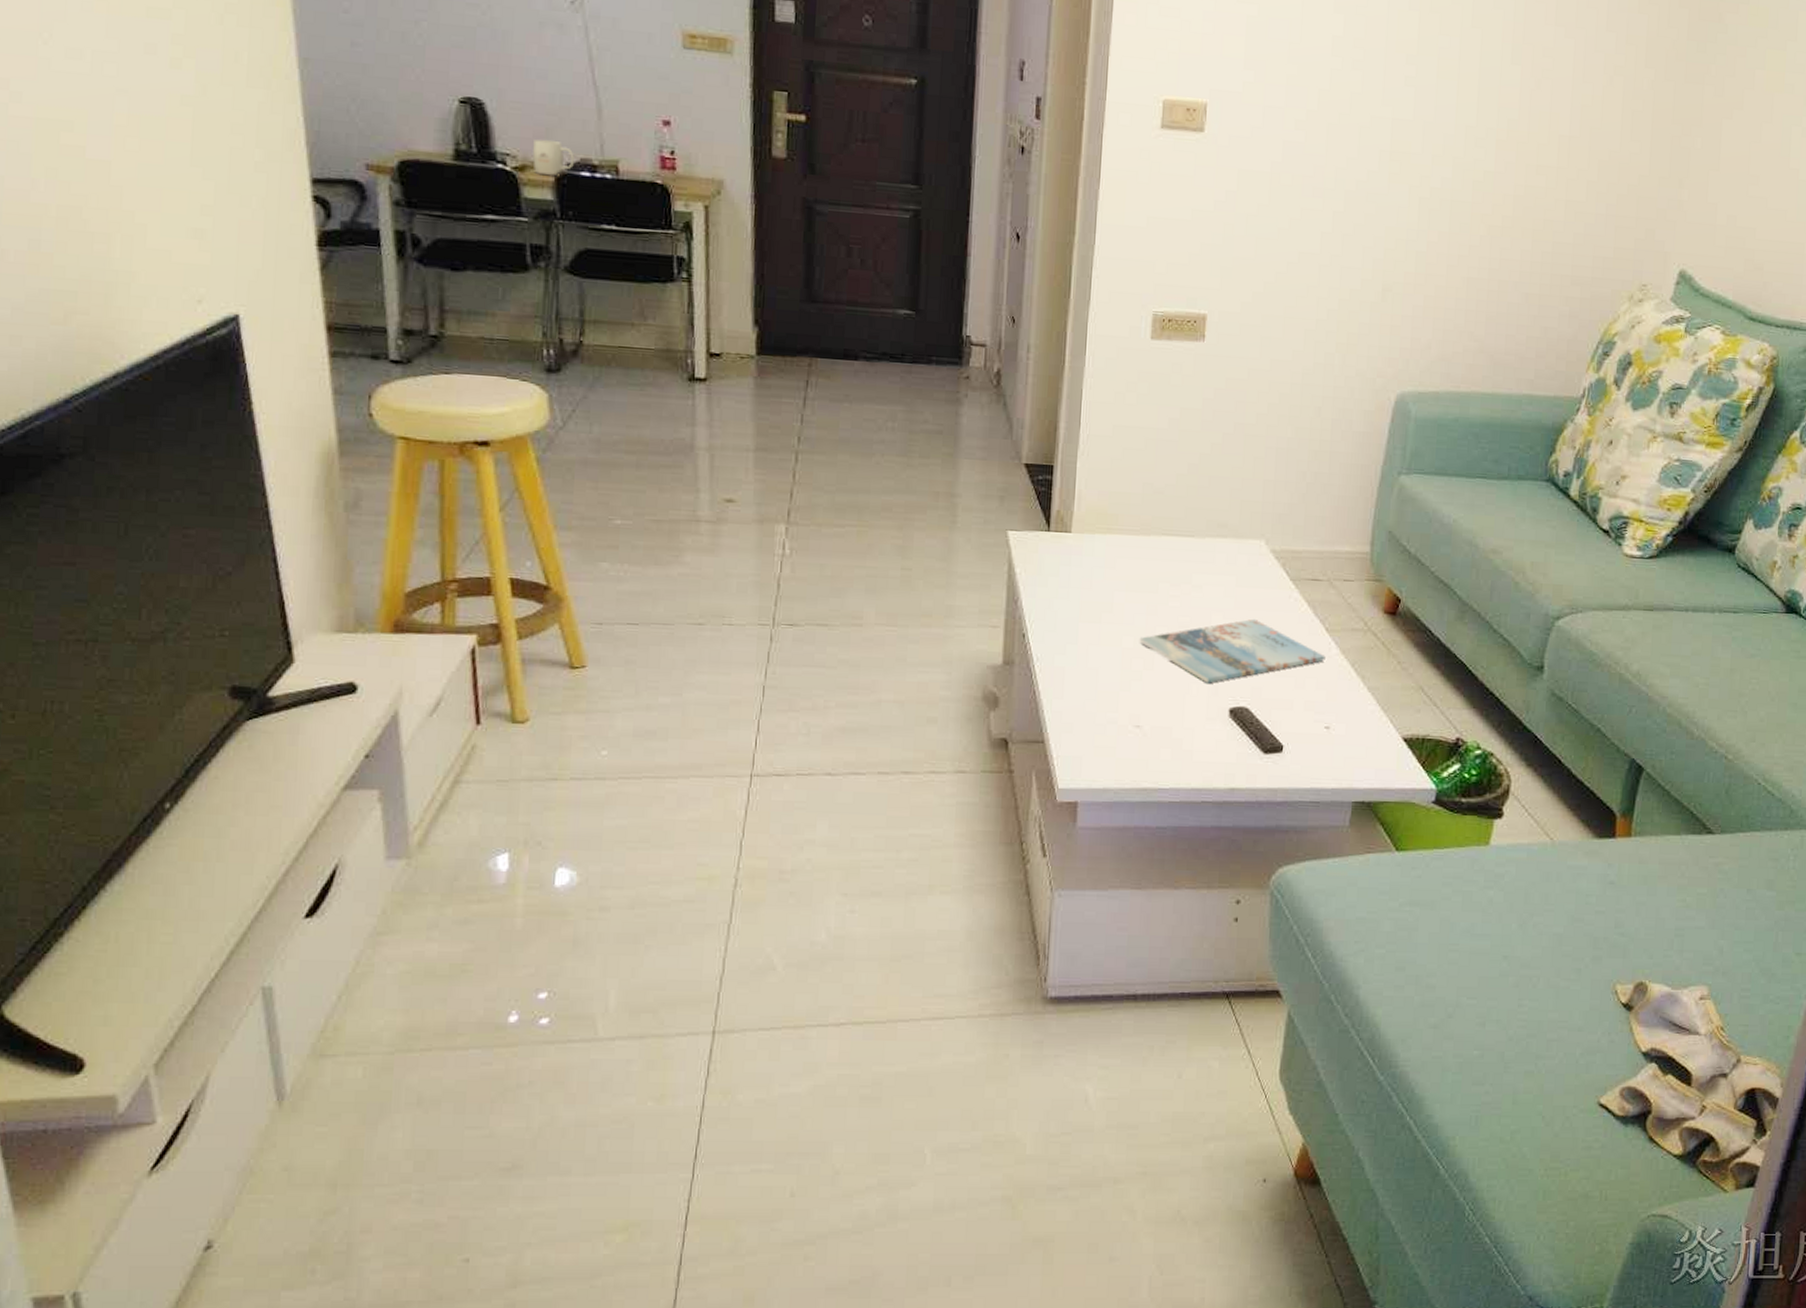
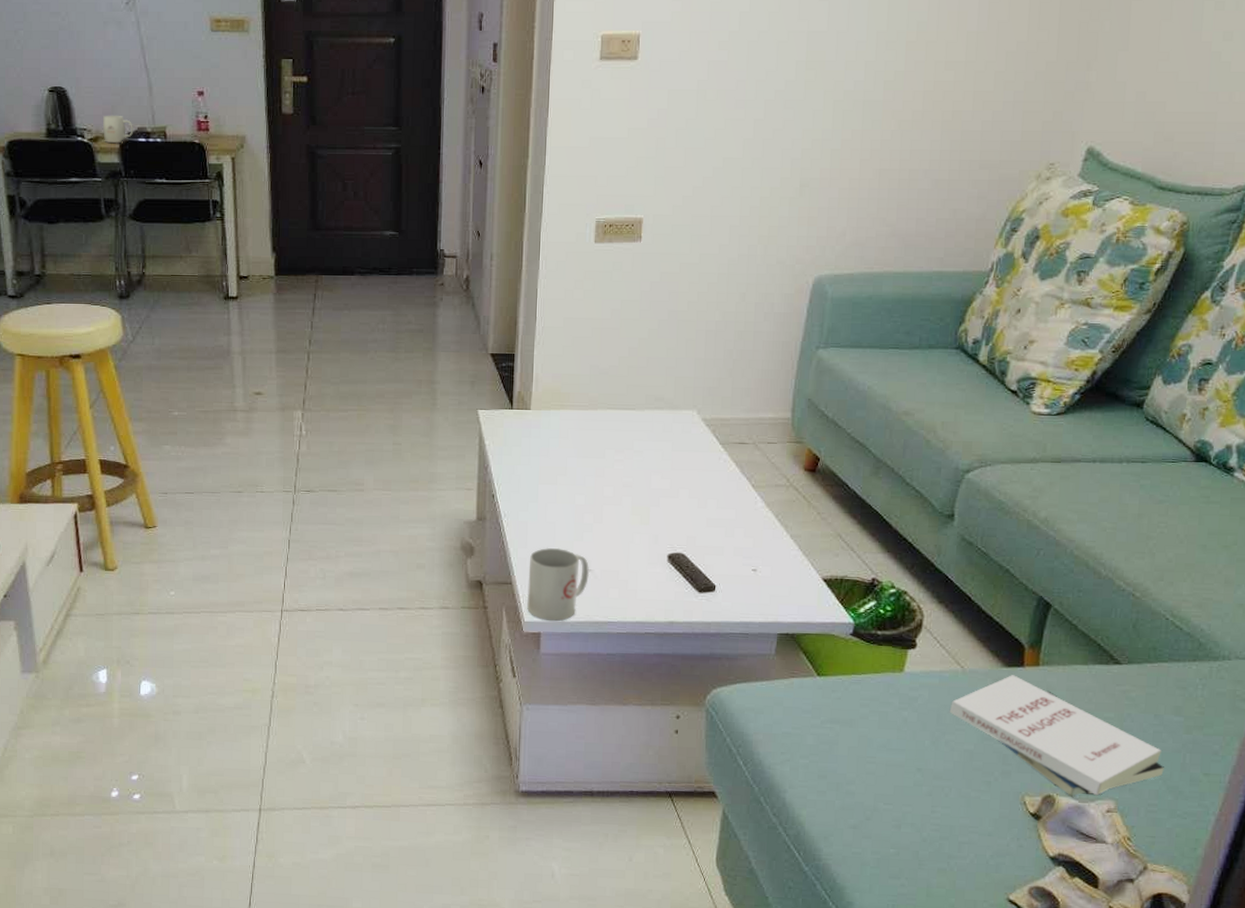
mug: none [1061,699,1138,788] -> present [526,547,590,621]
magazine: present [1139,618,1326,683] -> none [589,478,752,533]
books: none [1537,847,1757,983] -> present [949,675,1164,797]

